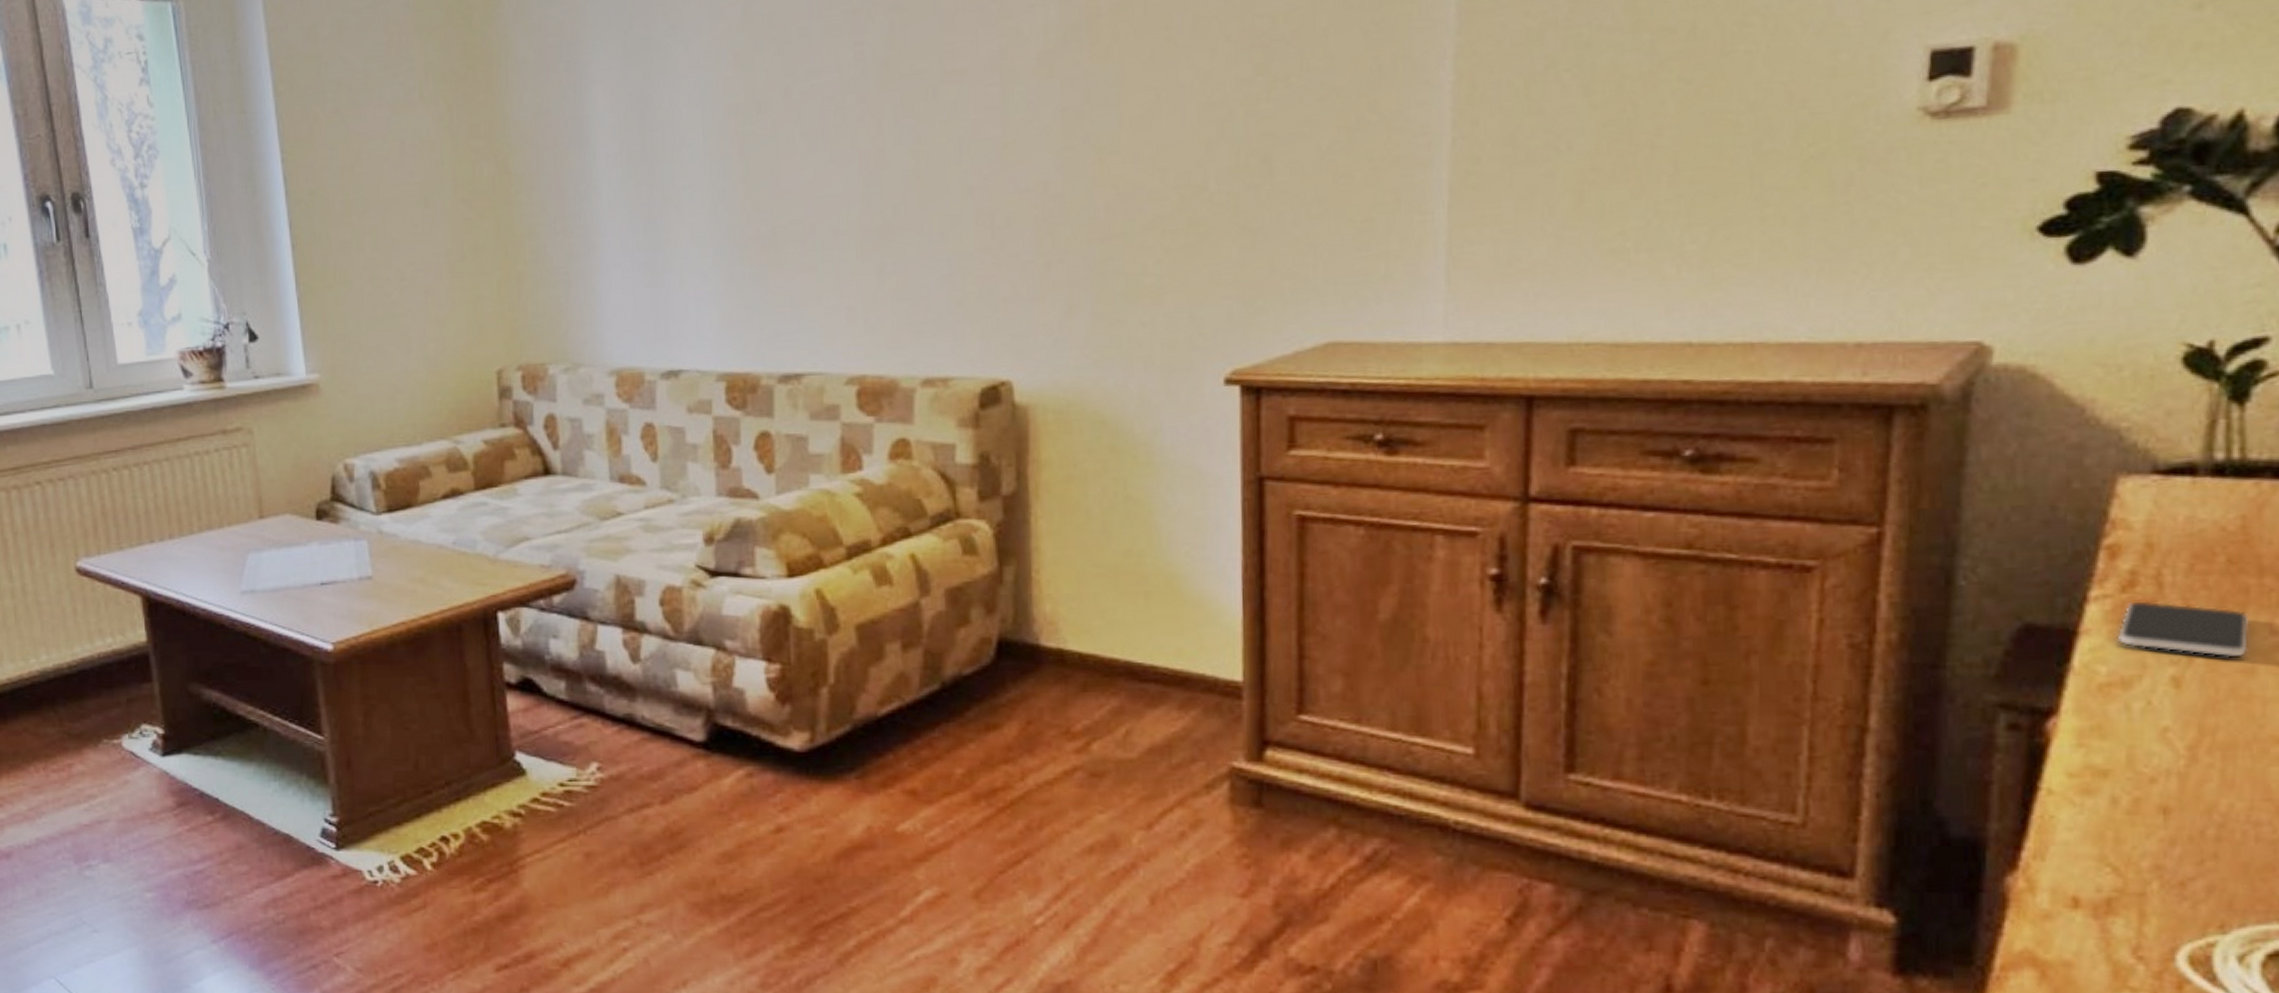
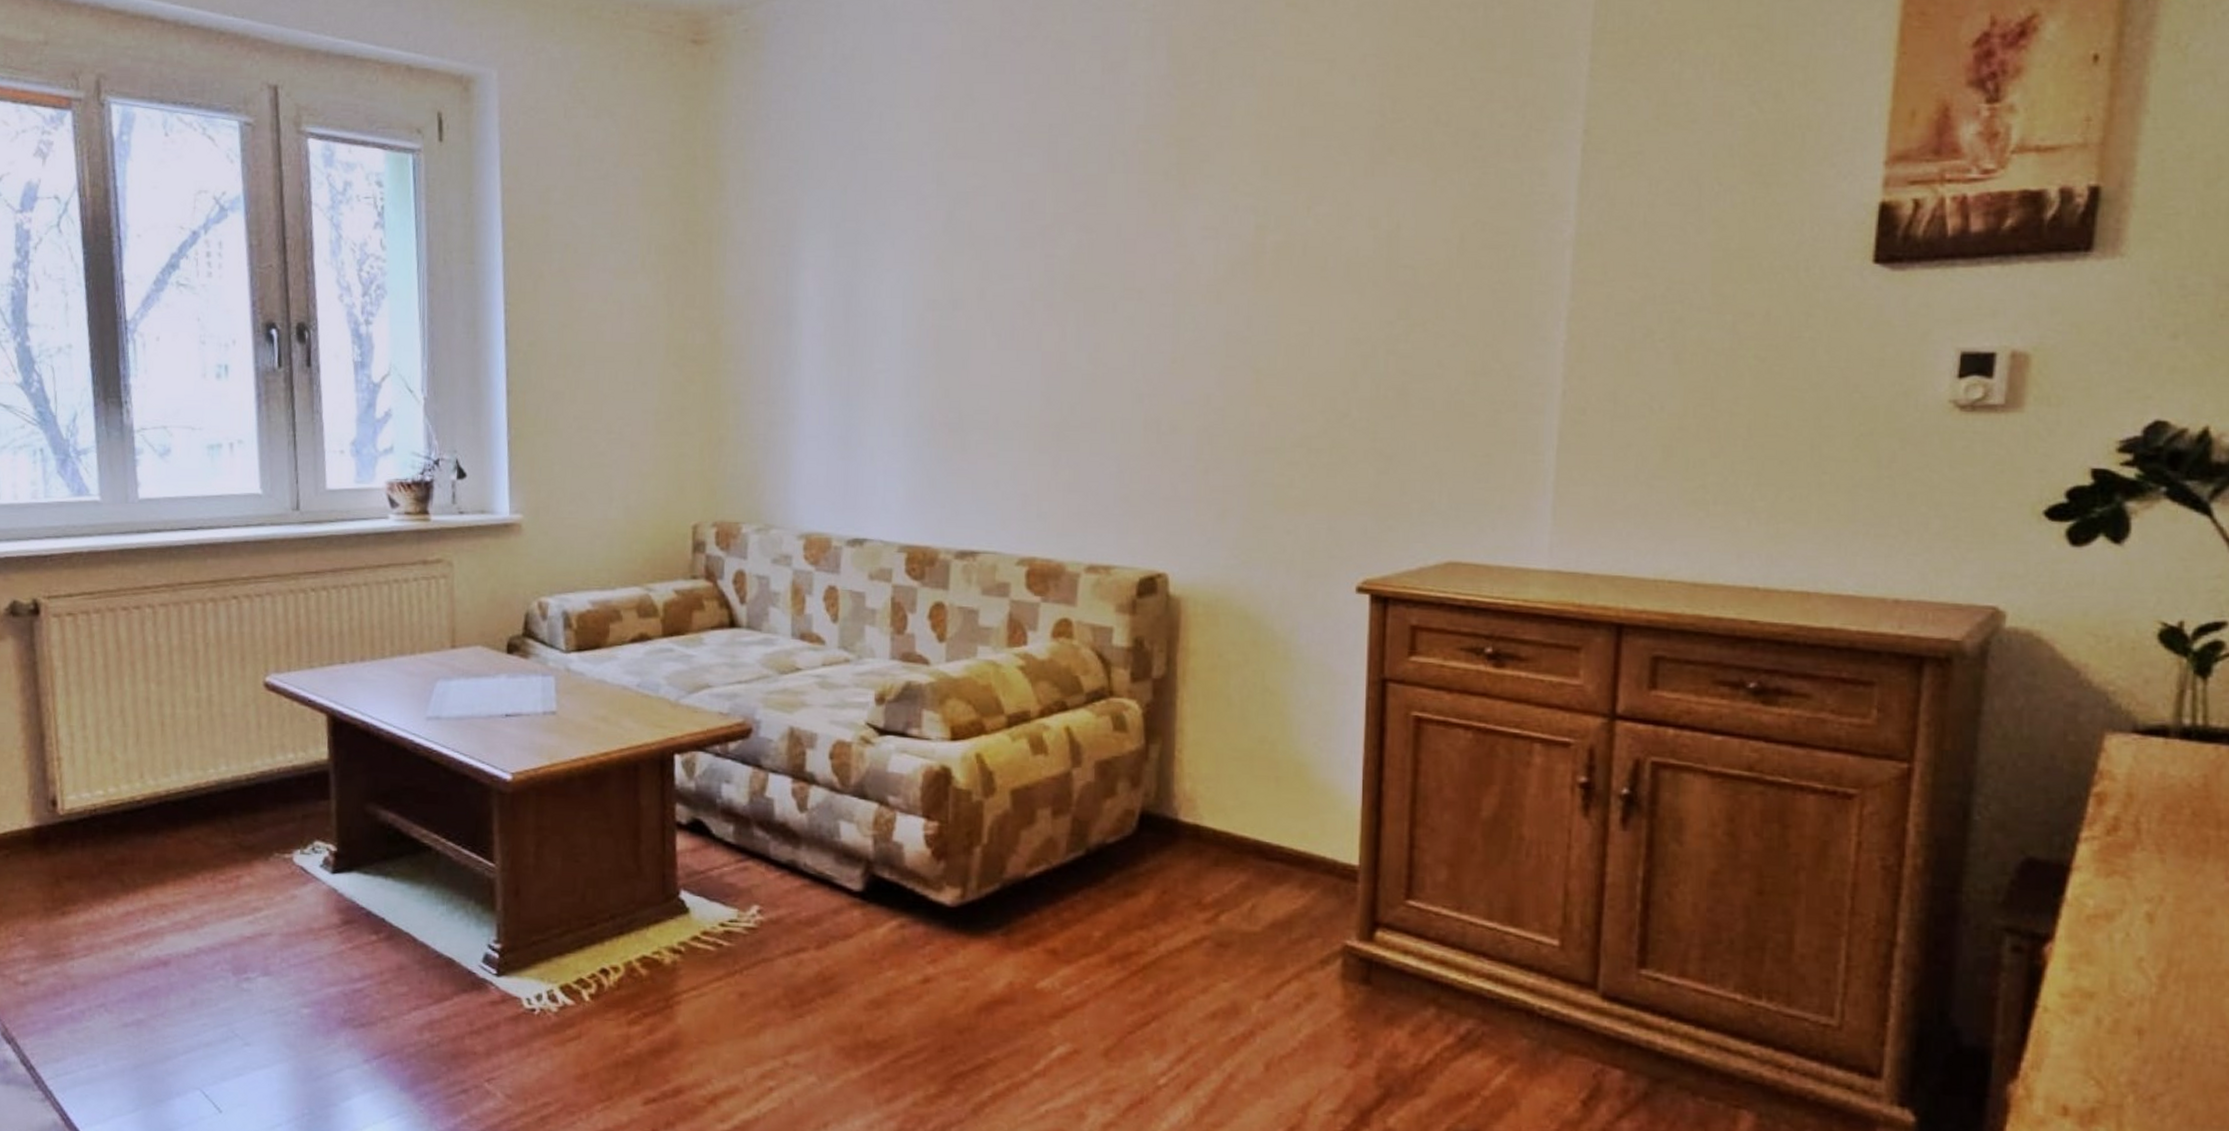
smartphone: present [2117,601,2250,658] -> none [2102,844,2210,899]

